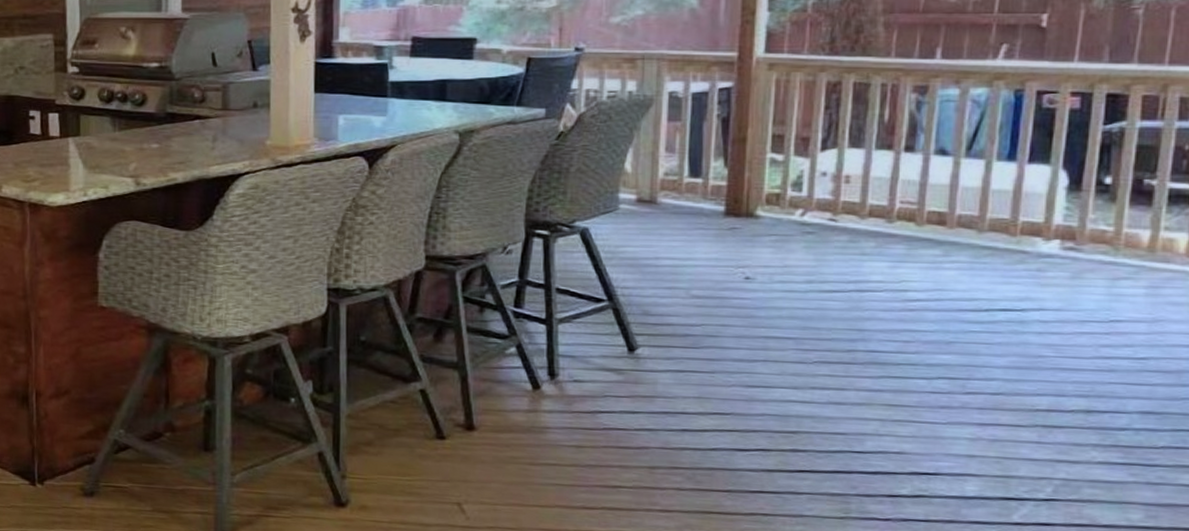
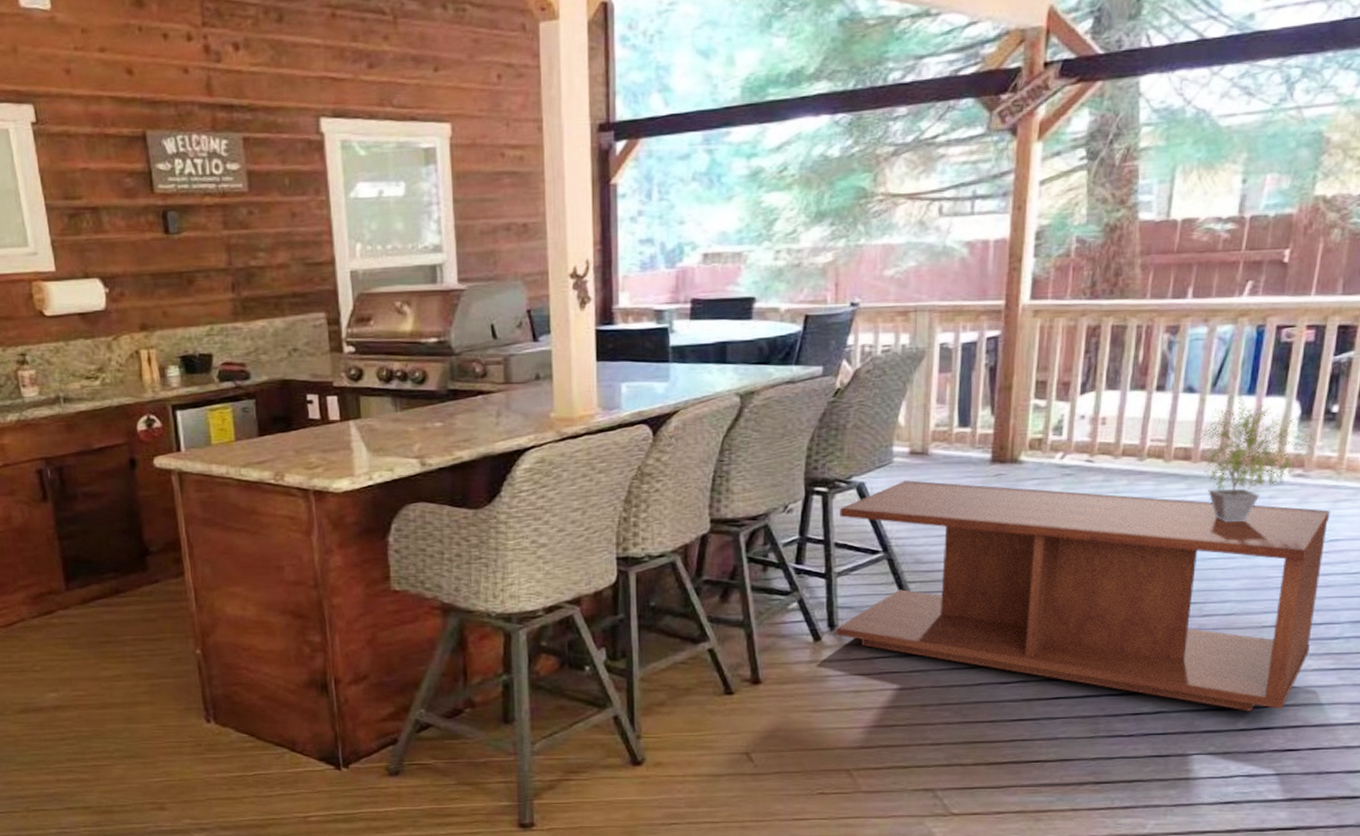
coffee table: none [556,228,1109,505] -> present [835,480,1330,711]
potted plant: none [945,160,1087,294] -> present [1191,394,1315,522]

